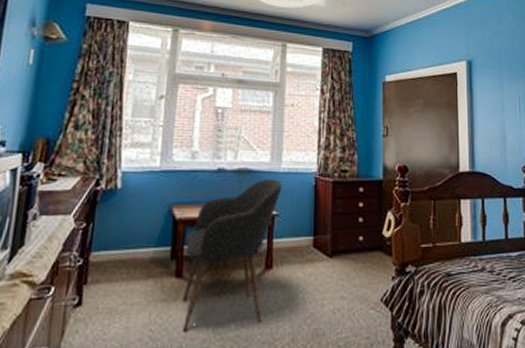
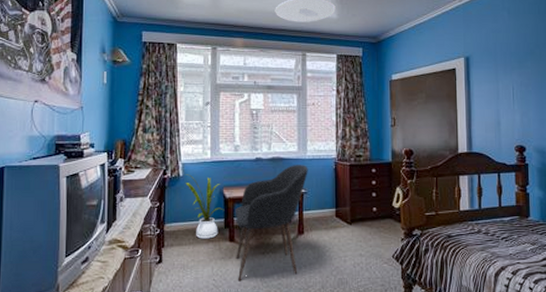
house plant: none [124,186,171,273] -> present [185,174,223,239]

